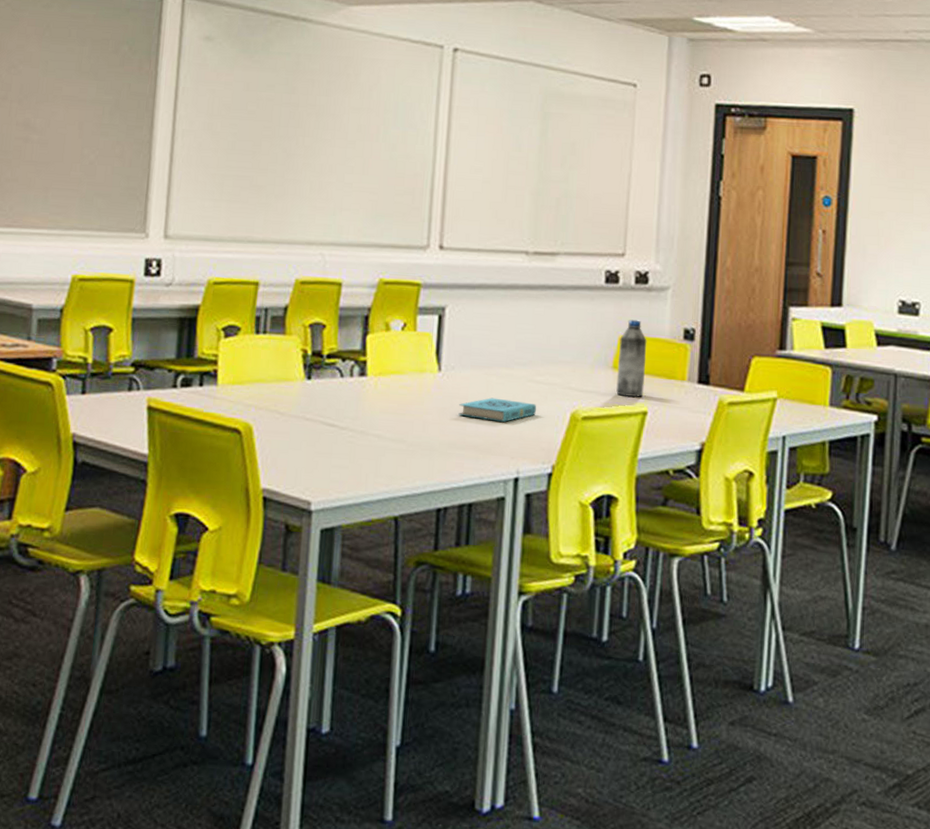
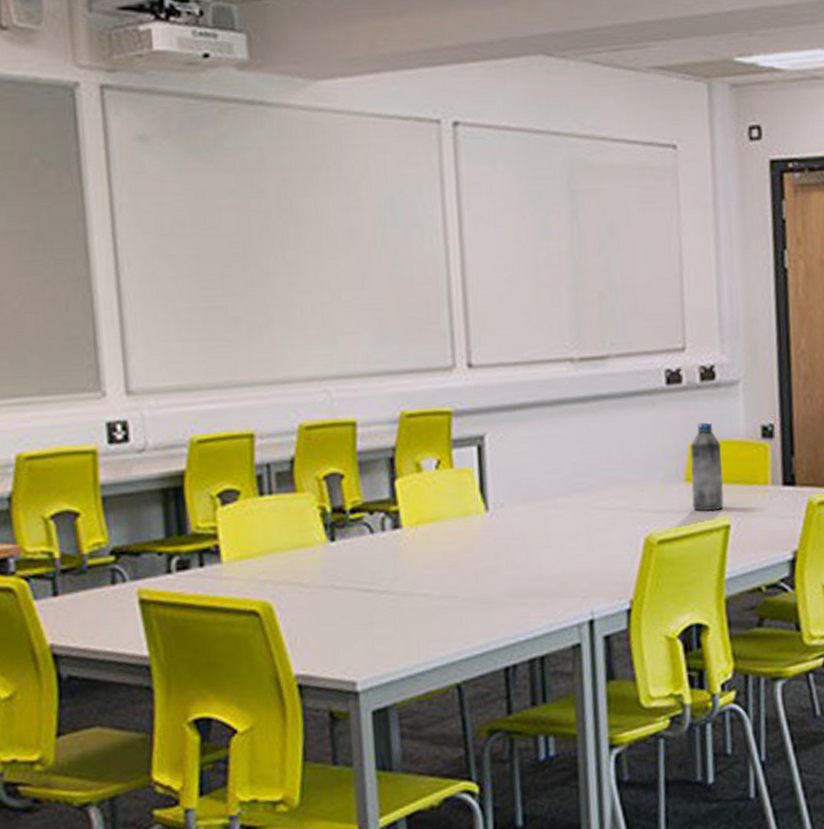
book: present [458,397,537,422] -> none [515,532,605,559]

